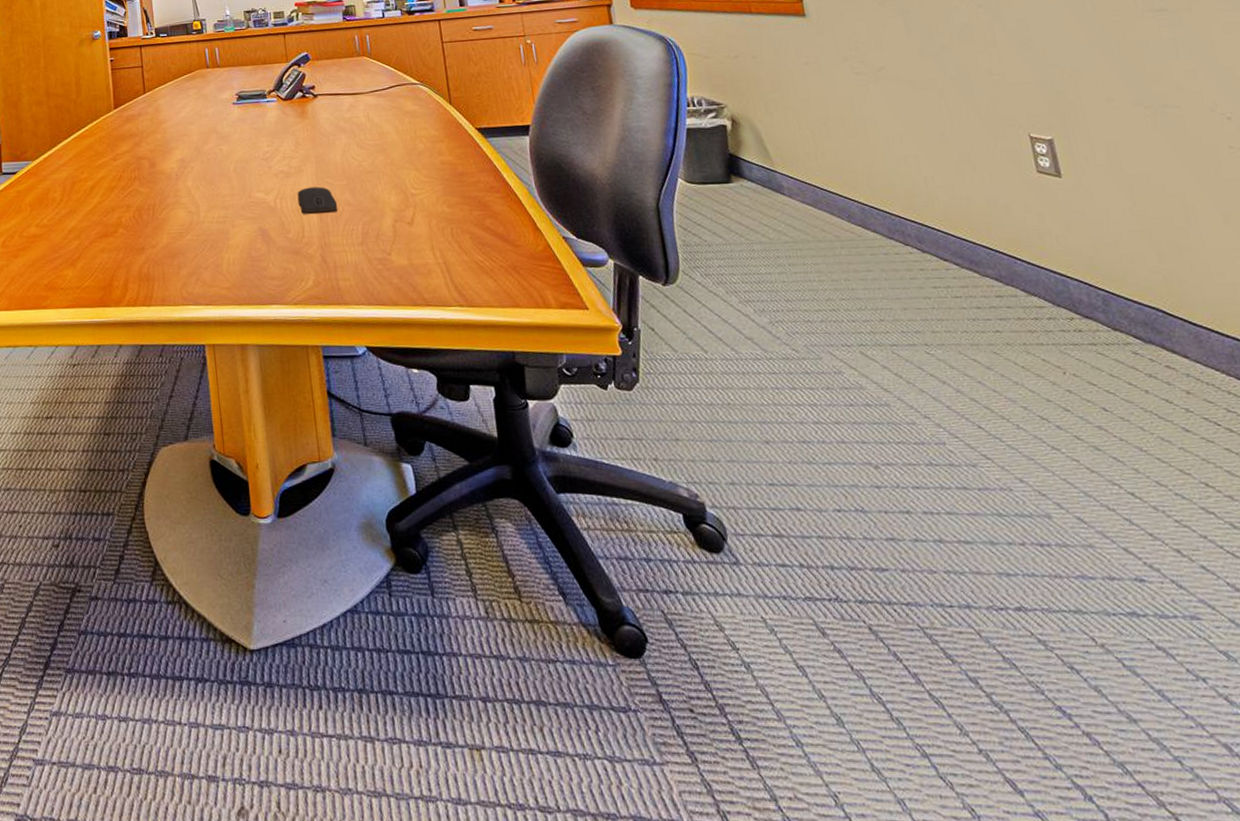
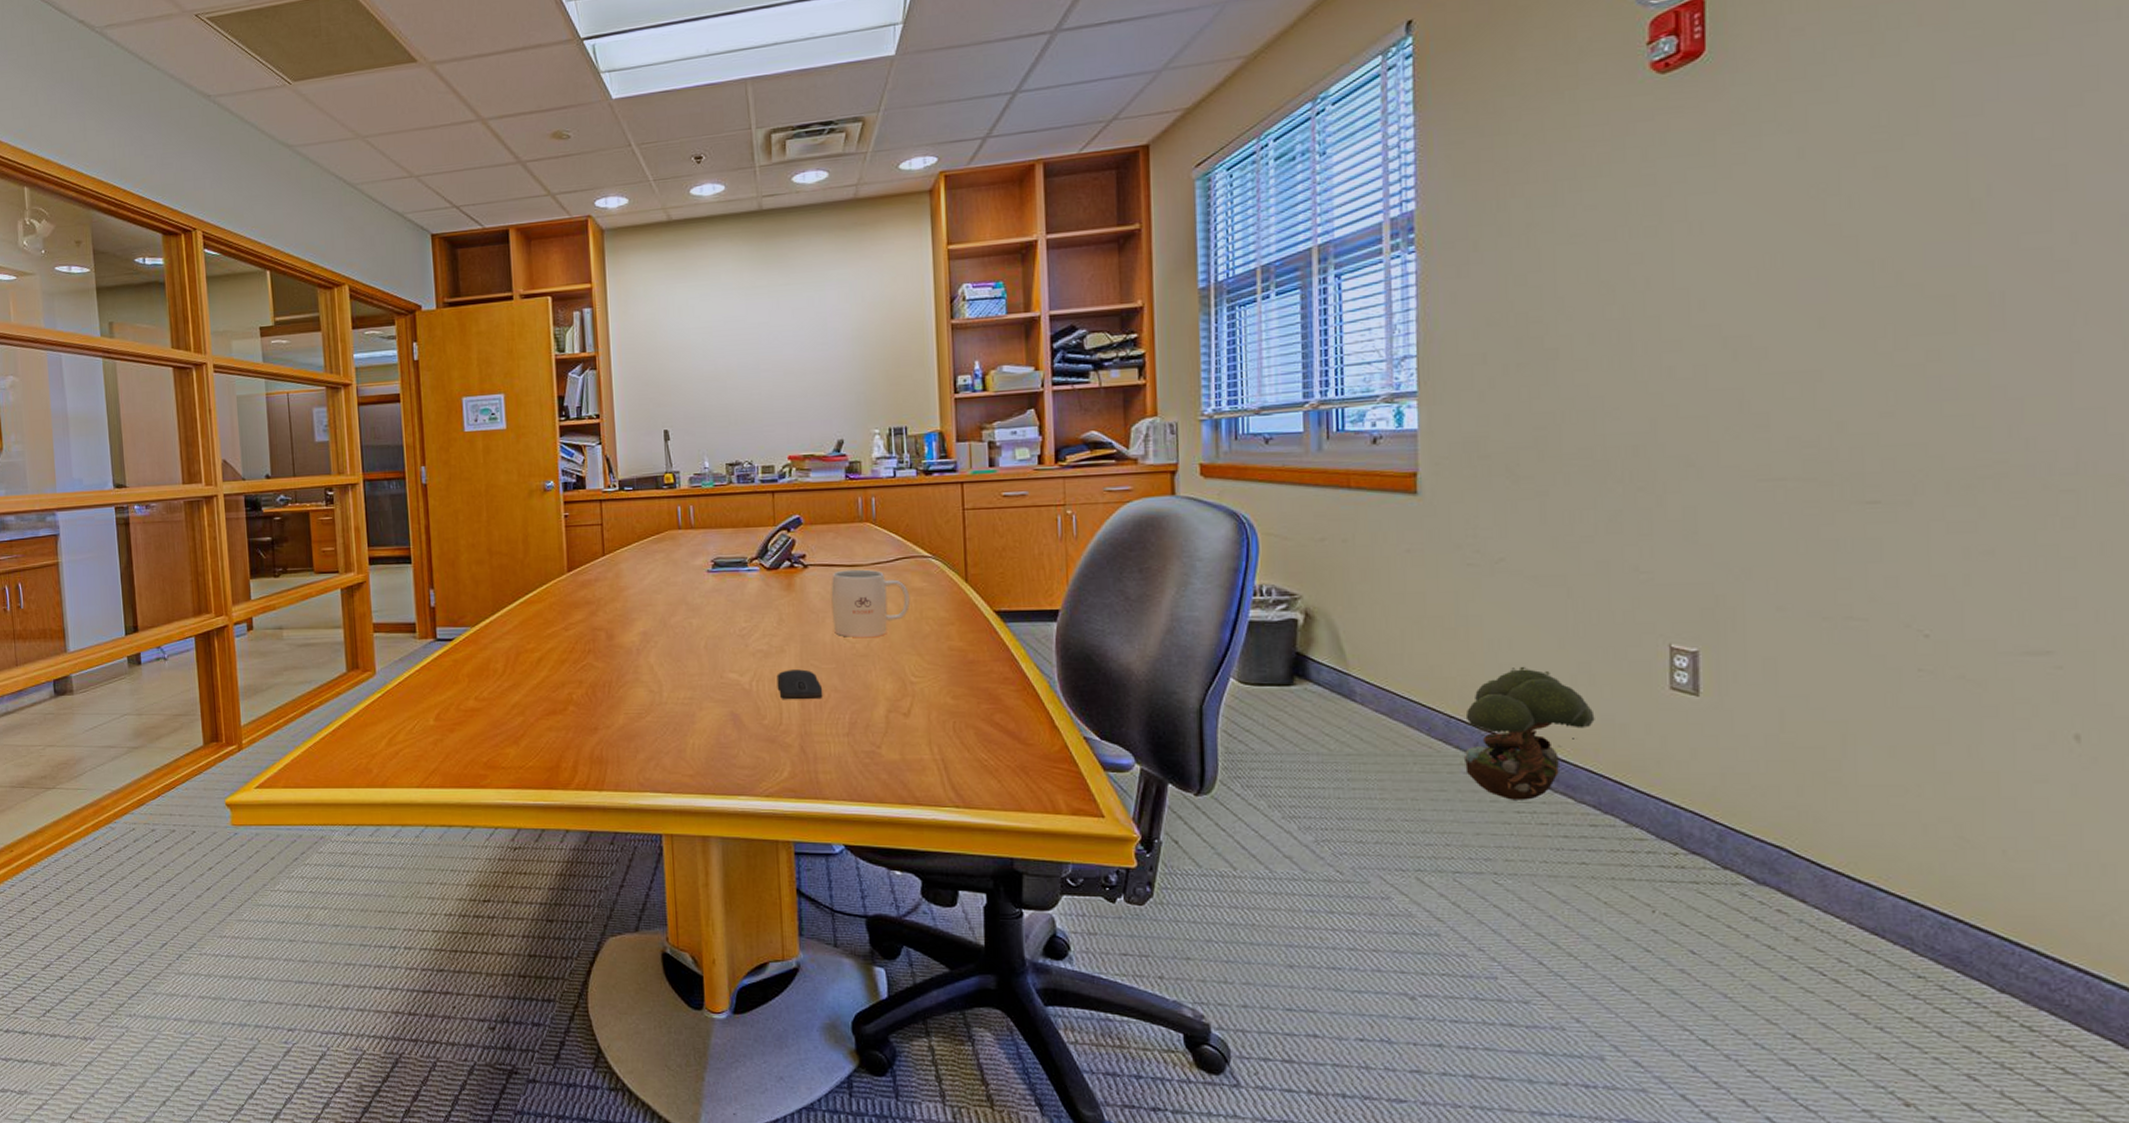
mug: none [338,96,406,157] -> present [831,569,911,639]
decorative tree: none [863,159,982,277] -> present [1449,667,1595,800]

